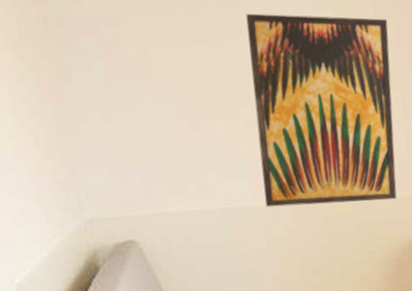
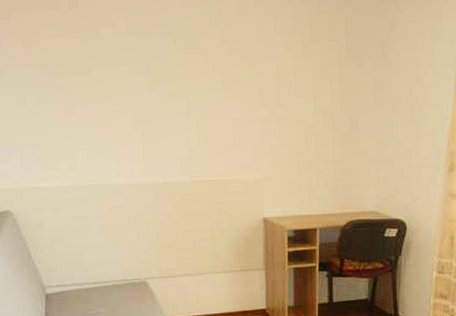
wall art: present [246,13,397,208] -> none [121,10,250,185]

